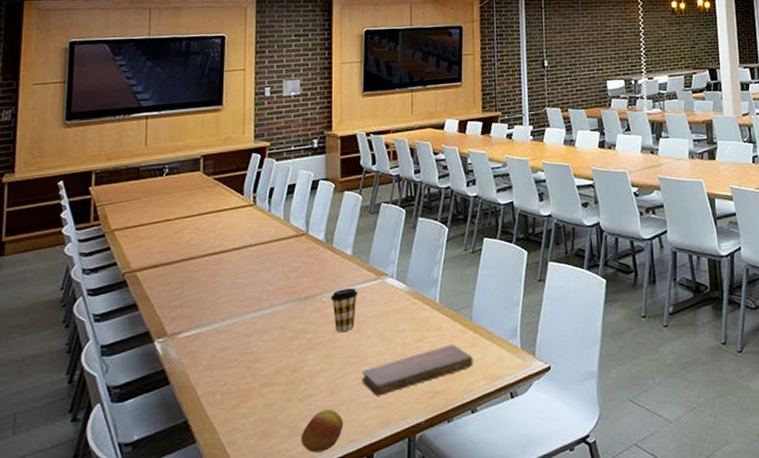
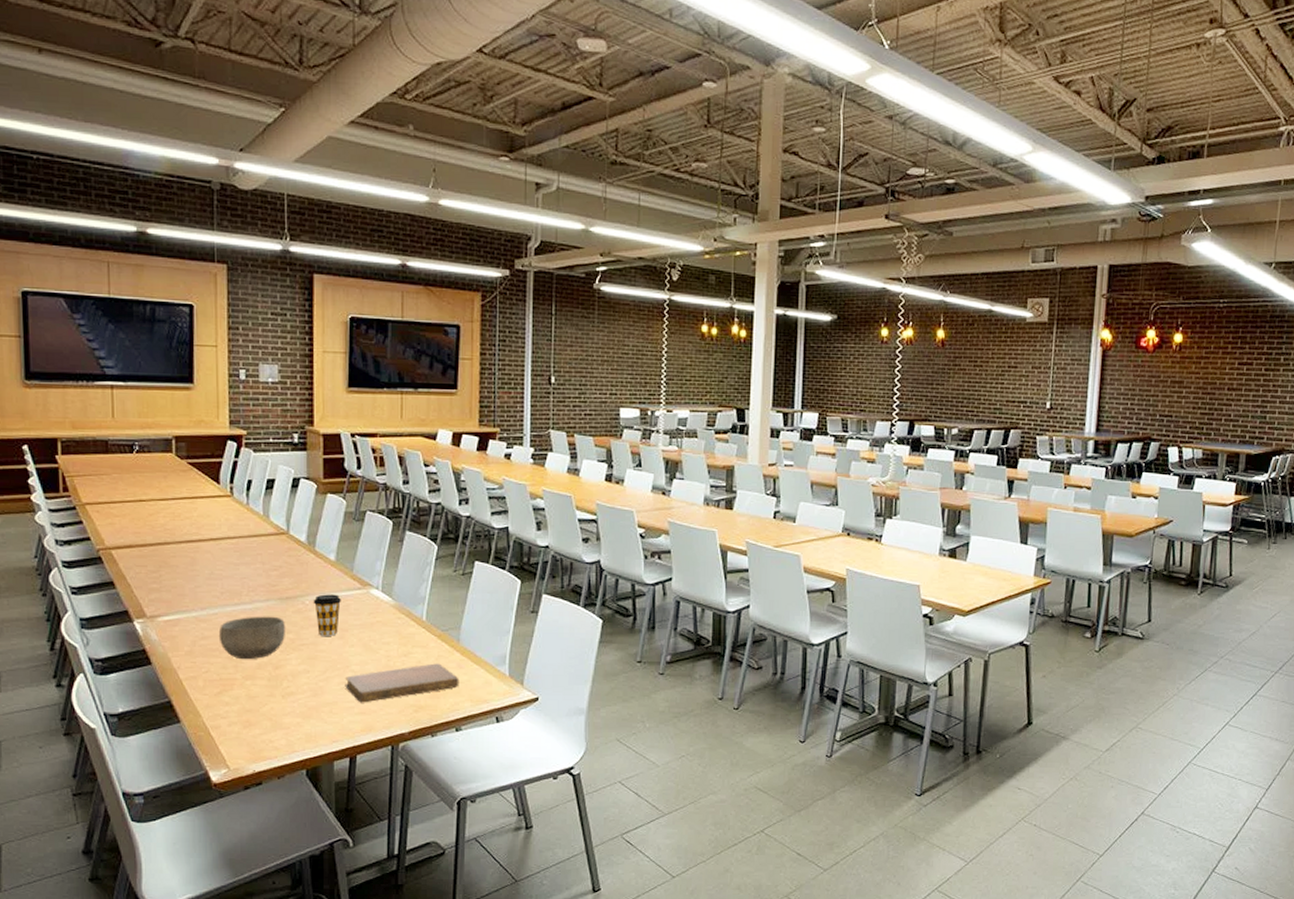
bowl: none [237,318,304,367] -> present [218,616,286,660]
fruit: present [301,409,344,453] -> none [284,709,327,747]

